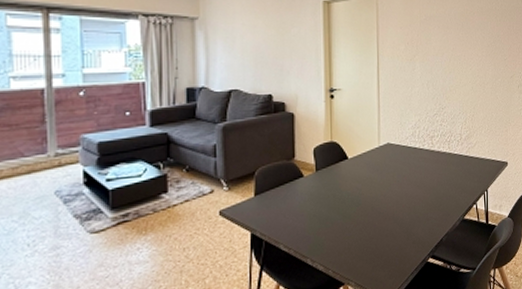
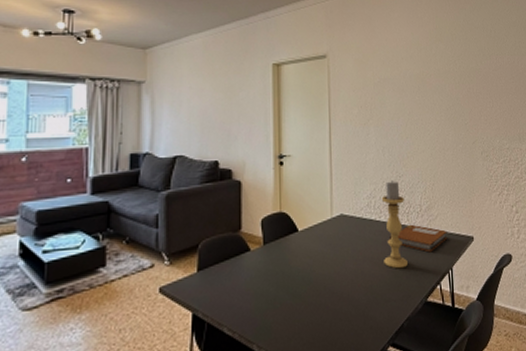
candle holder: none [425,111,448,191] -> present [381,179,408,269]
notebook: none [432,151,484,176] -> present [390,224,448,253]

